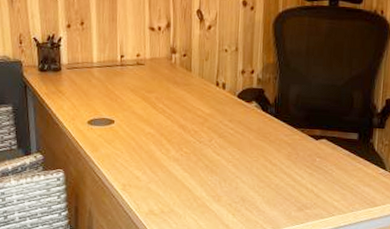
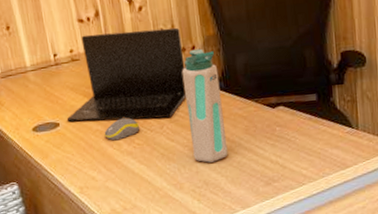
laptop: none [122,42,243,133] -> present [66,27,187,122]
computer mouse: none [155,126,189,146] -> present [104,118,139,141]
water bottle: none [236,73,272,181] -> present [181,48,228,163]

